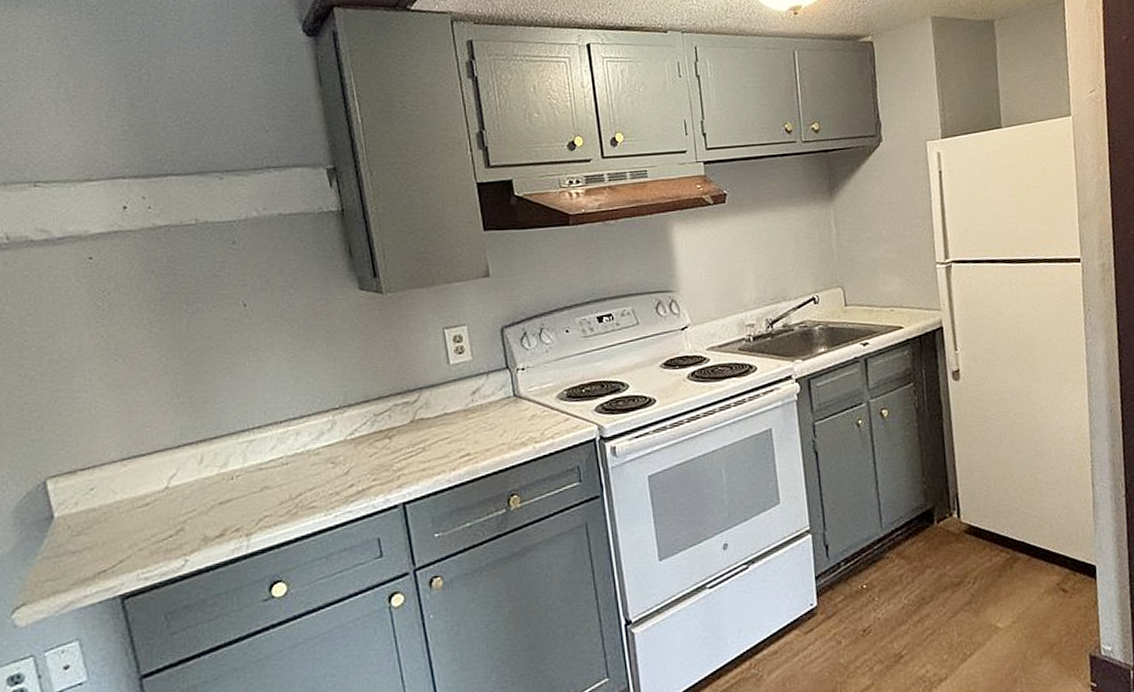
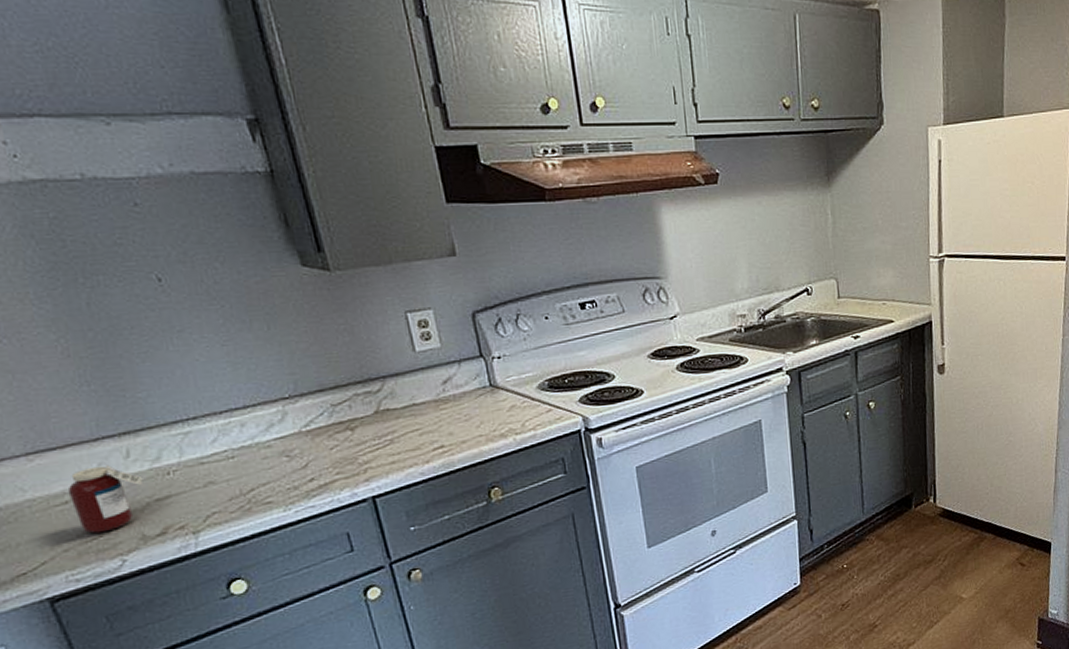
jar: none [149,470,211,534] -> present [67,465,144,534]

